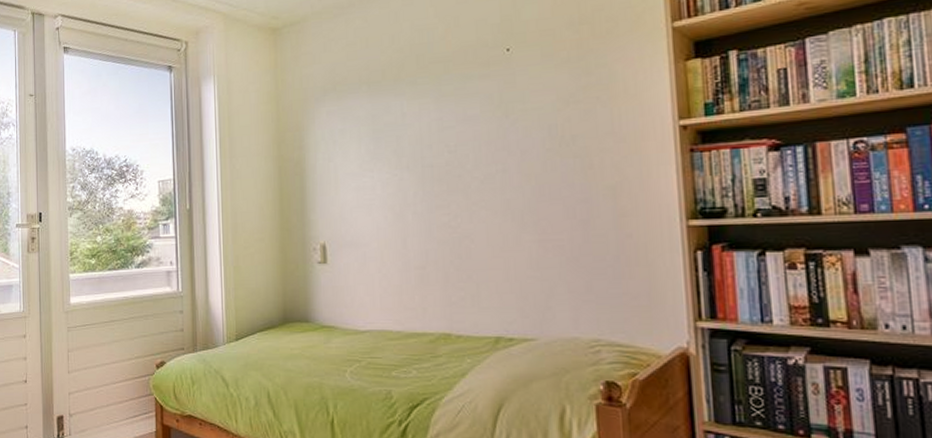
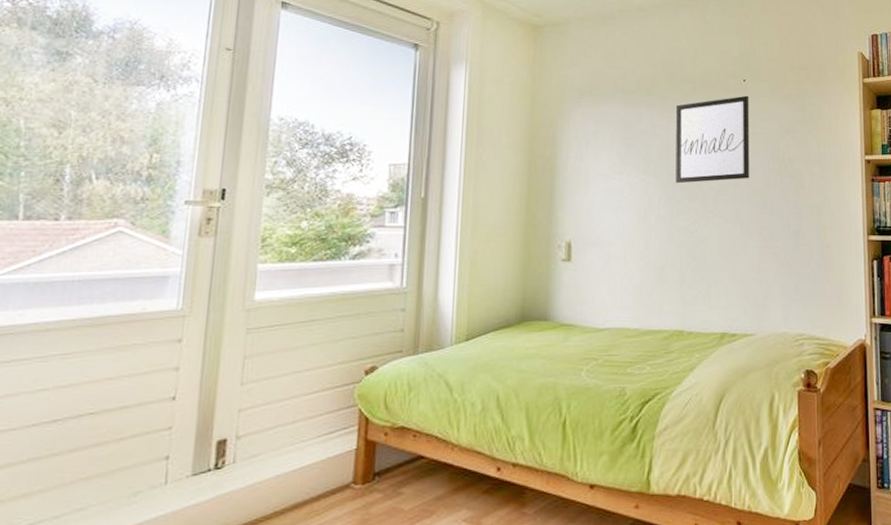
wall art: none [428,66,521,176] -> present [675,95,750,184]

